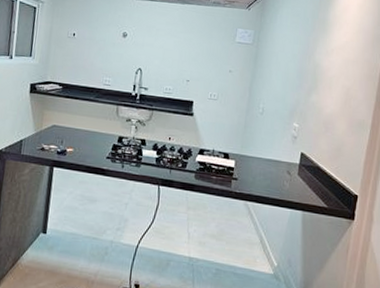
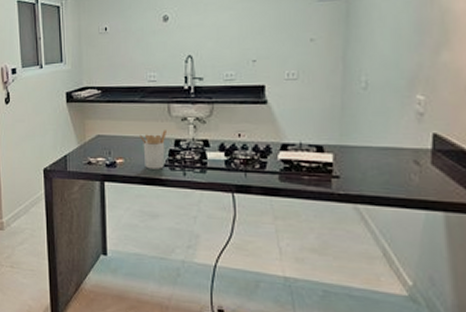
utensil holder: none [90,127,113,161] -> present [140,130,167,169]

